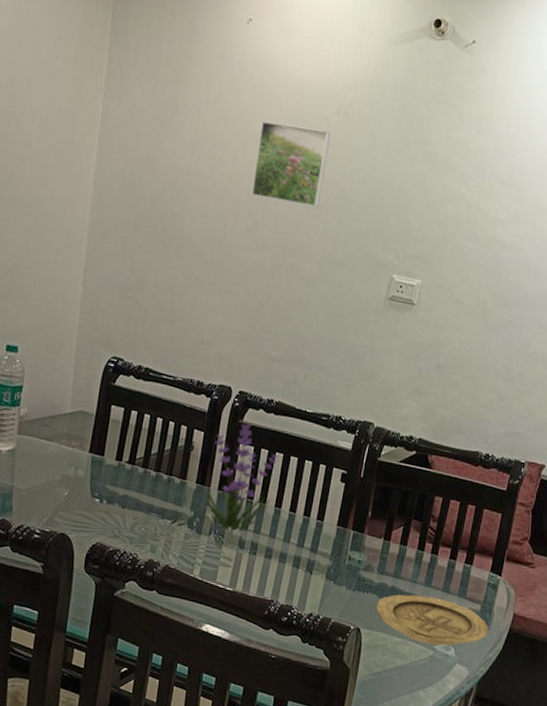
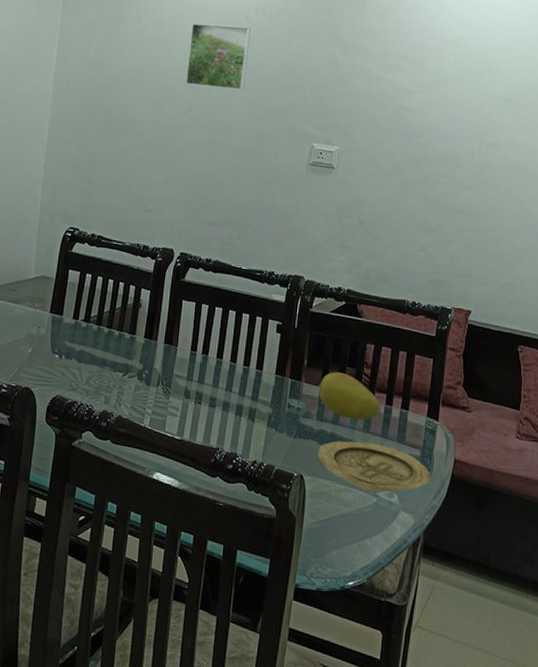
plant: present [200,423,279,534] -> none [148,281,218,384]
fruit: none [381,524,445,574] -> present [319,372,381,420]

